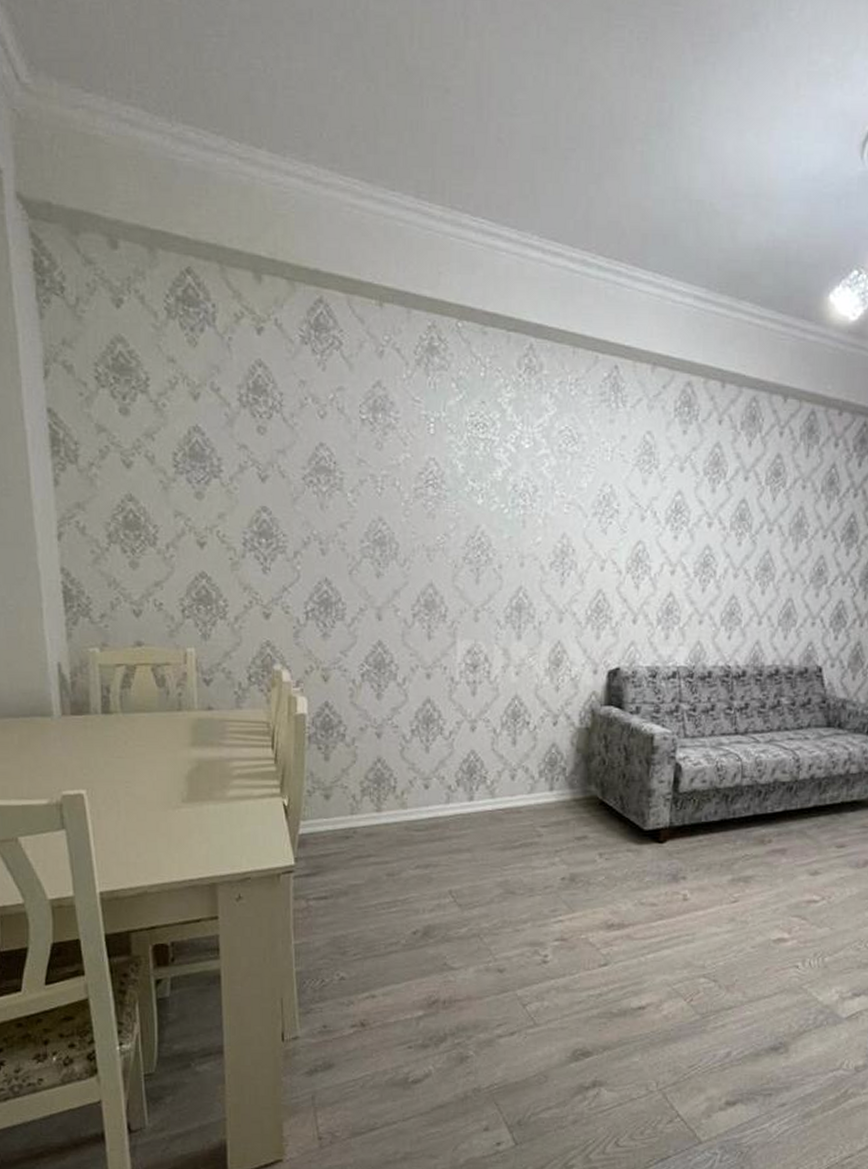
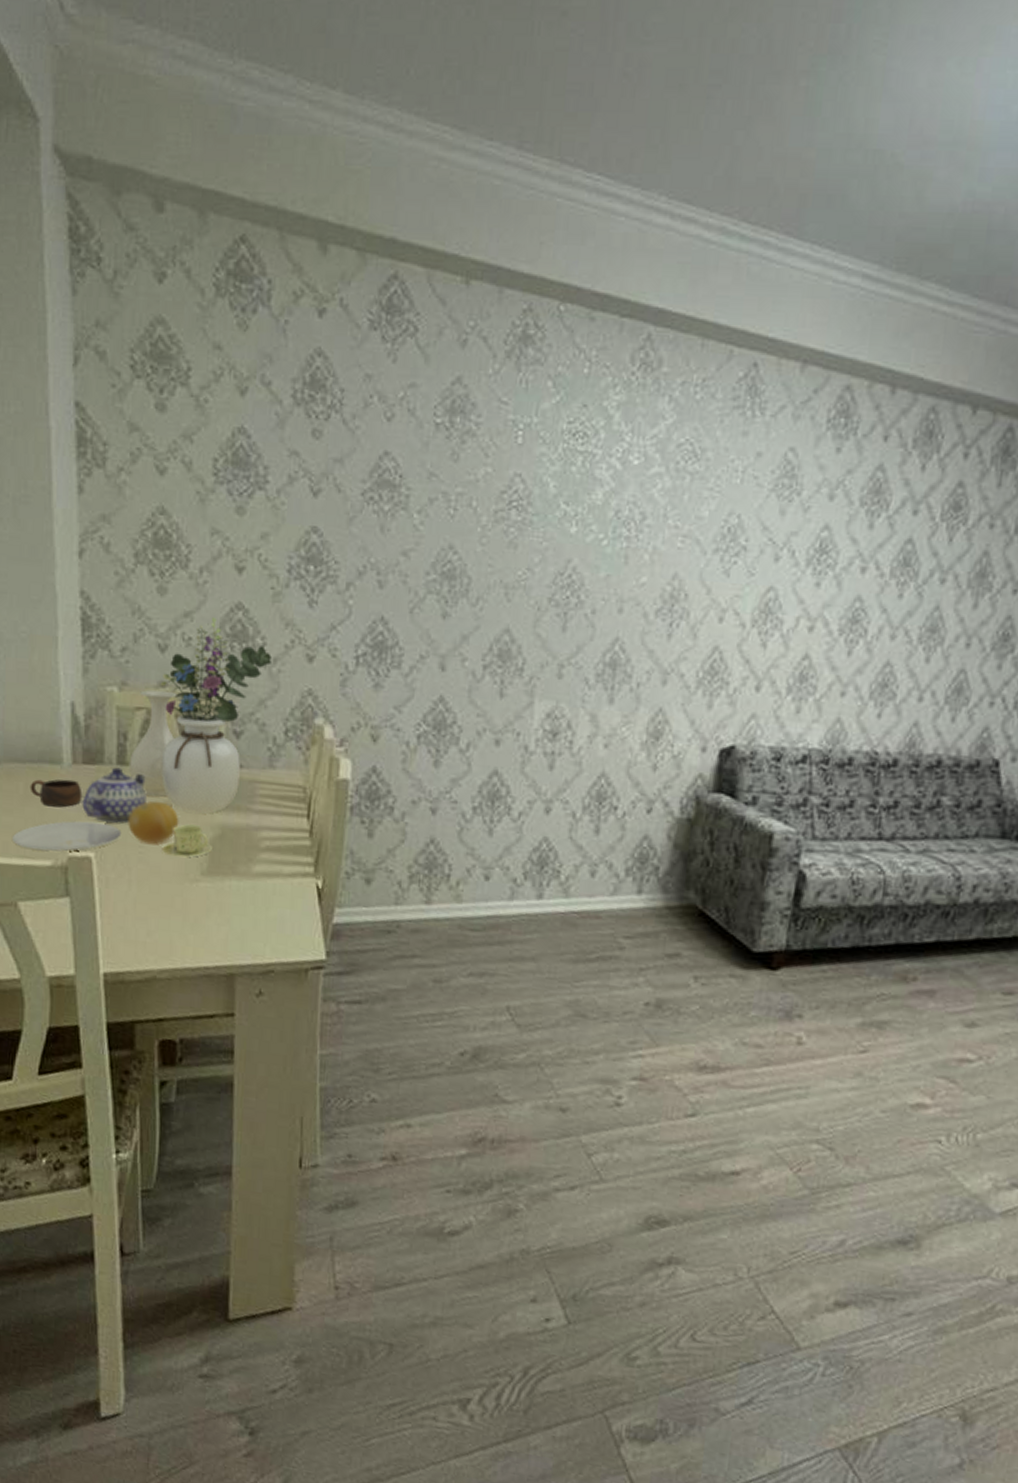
plate: none [11,763,109,792] -> present [13,821,122,852]
cup: none [24,729,72,754] -> present [30,779,83,808]
teapot: none [72,716,130,764] -> present [82,767,147,823]
vase: none [112,648,153,740] -> present [128,689,177,798]
fruit: none [114,742,160,779] -> present [128,800,179,844]
bouquet: none [136,585,233,751] -> present [160,617,272,814]
cup and saucer: none [146,760,192,789] -> present [162,824,214,858]

